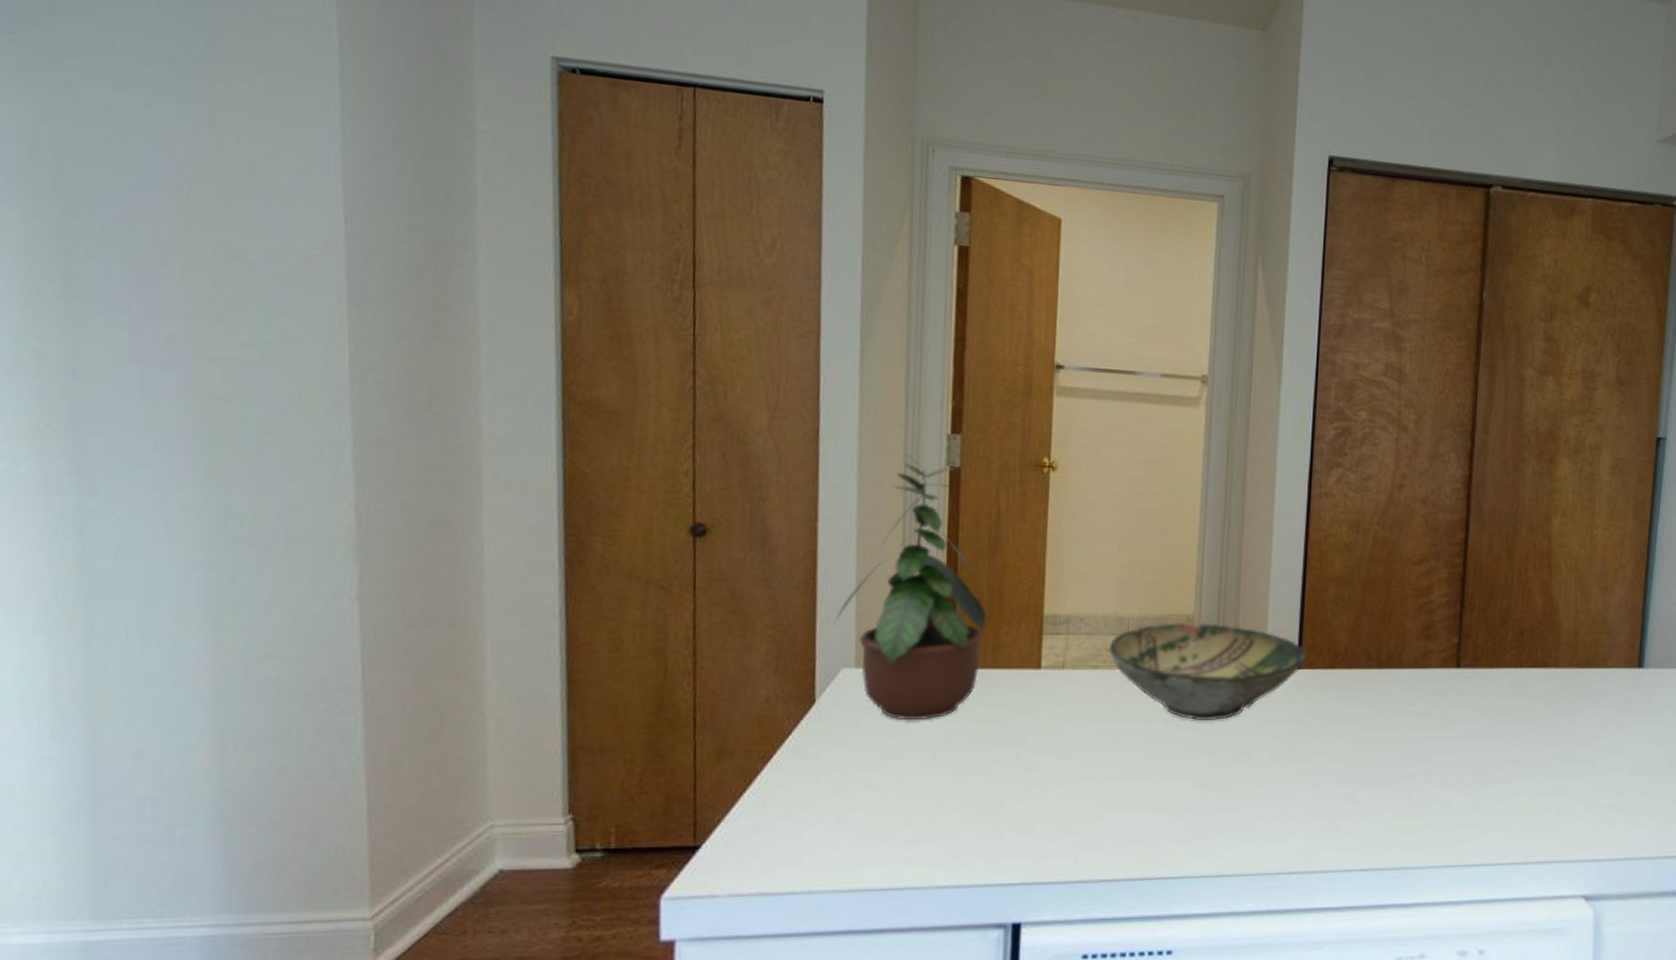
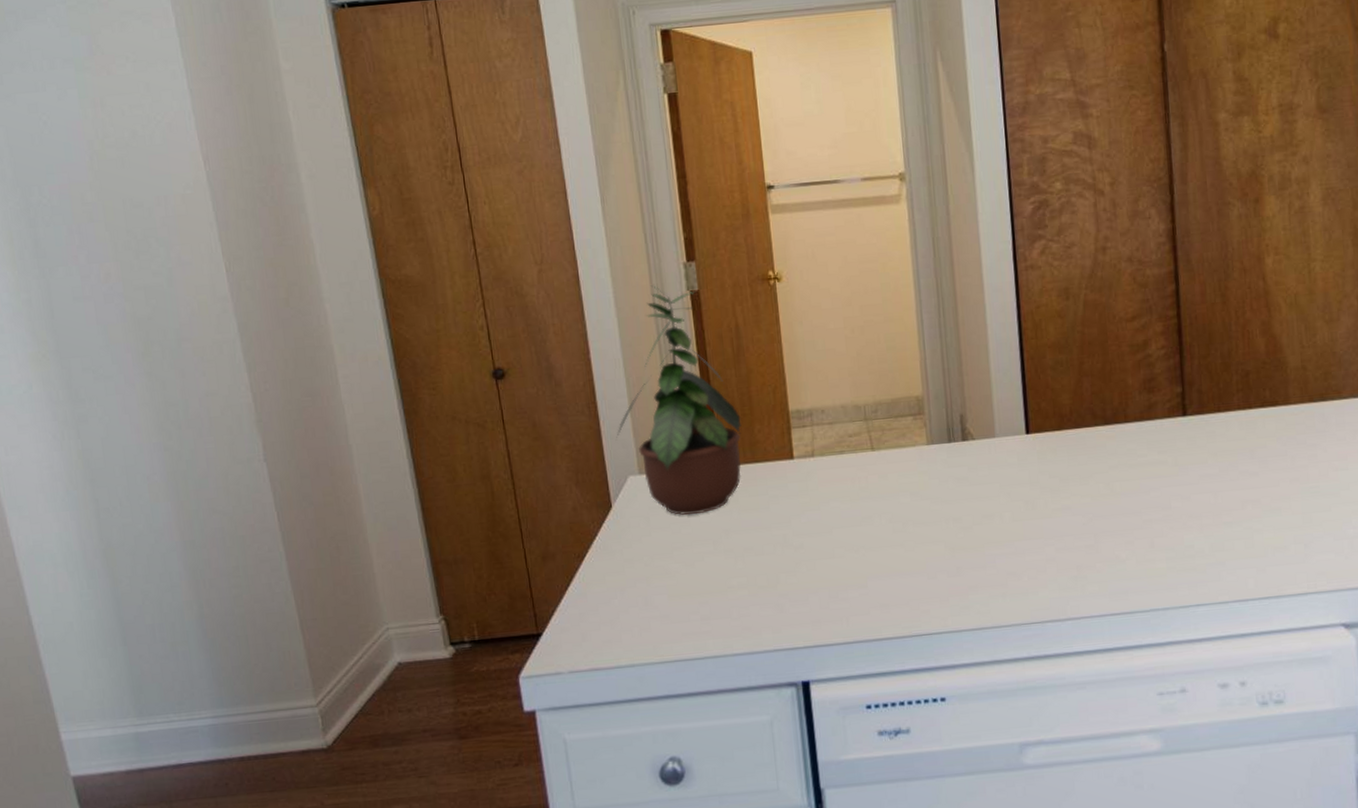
bowl: present [1108,622,1306,721] -> none [850,400,1033,491]

